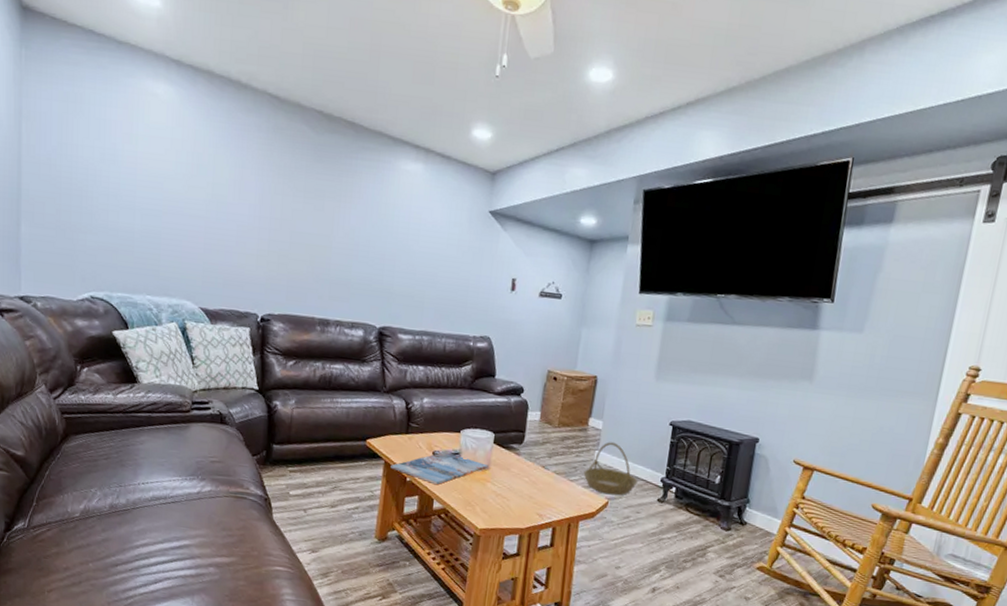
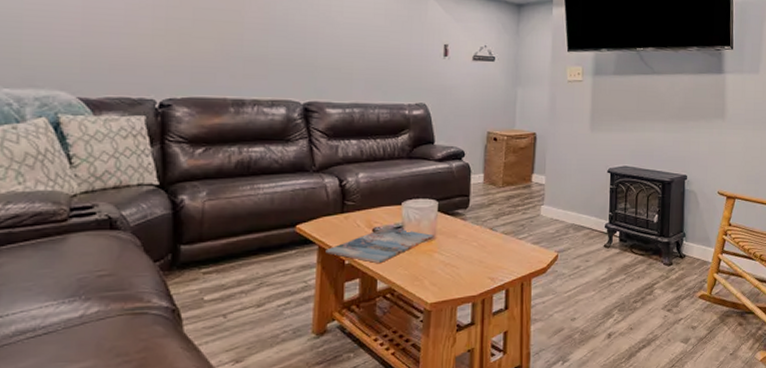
basket: present [583,442,638,496] -> none [531,195,584,248]

